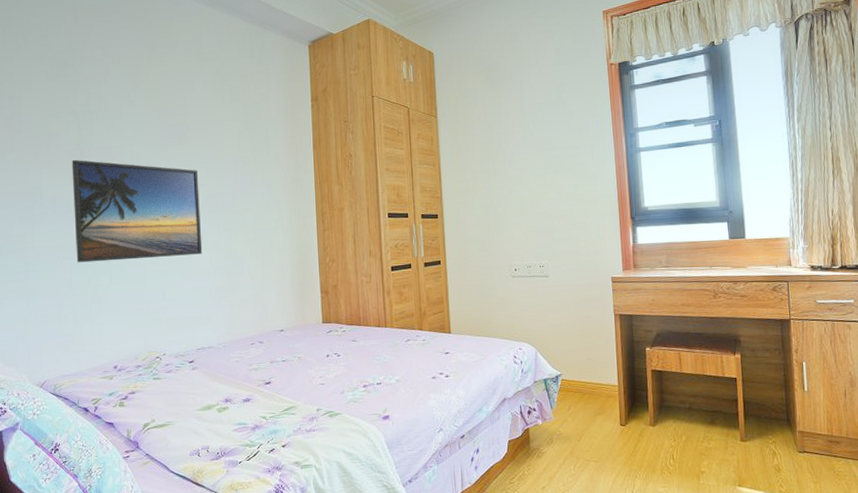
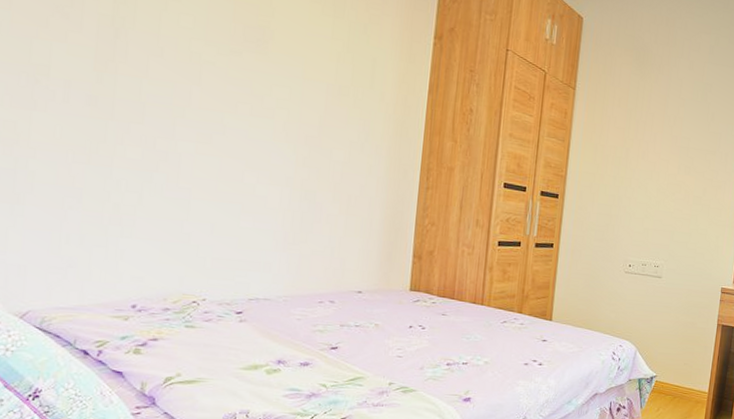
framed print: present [71,159,203,263] -> none [92,39,278,190]

